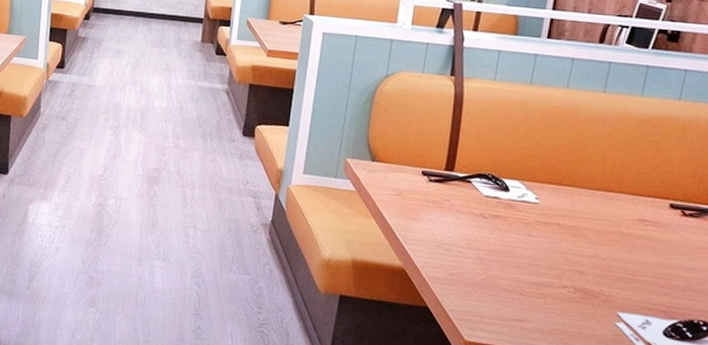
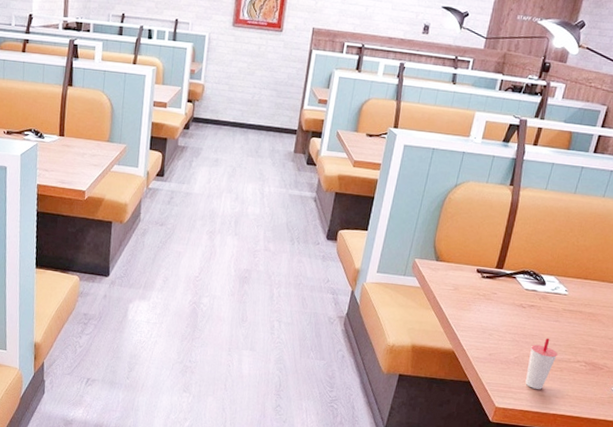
cup: none [499,255,538,321] -> present [525,337,559,390]

